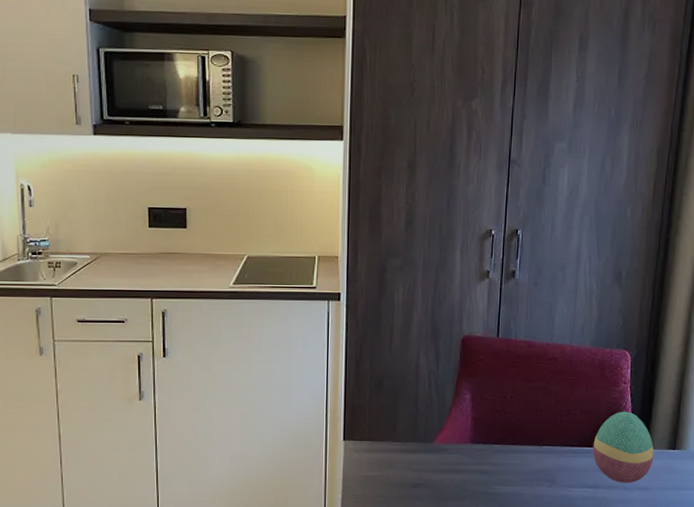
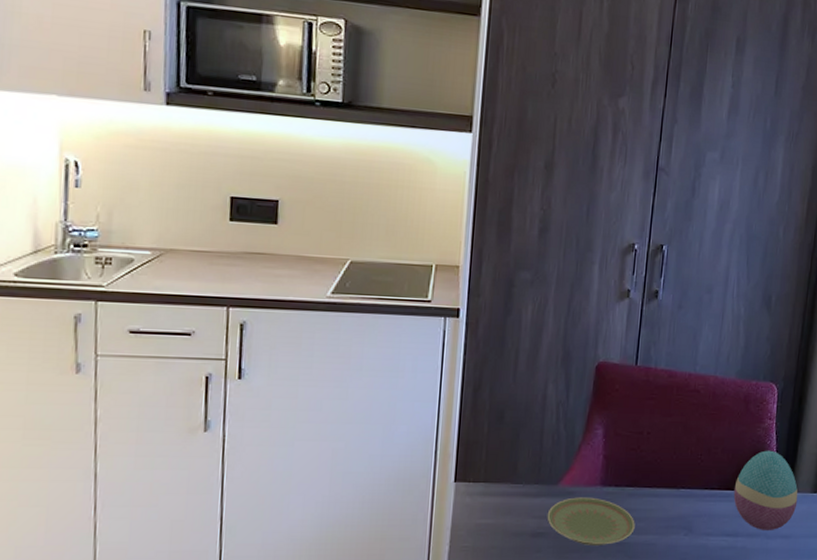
plate: none [424,453,503,495] -> present [547,497,635,545]

